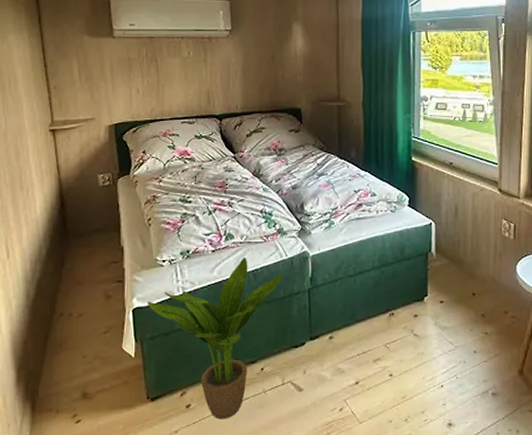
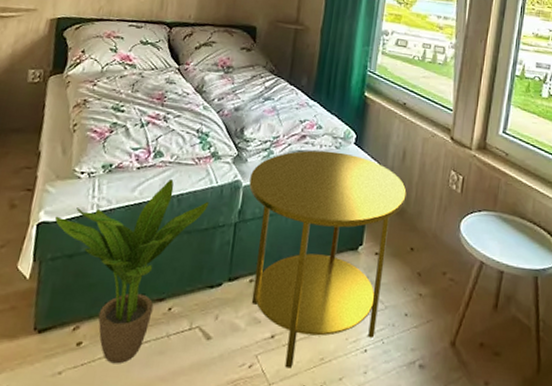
side table: none [316,215,463,408] -> present [249,150,407,369]

